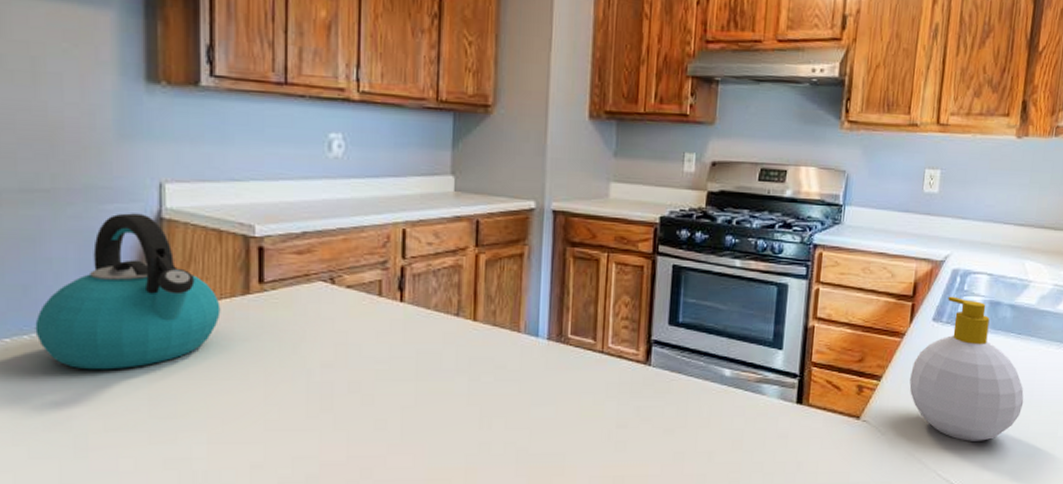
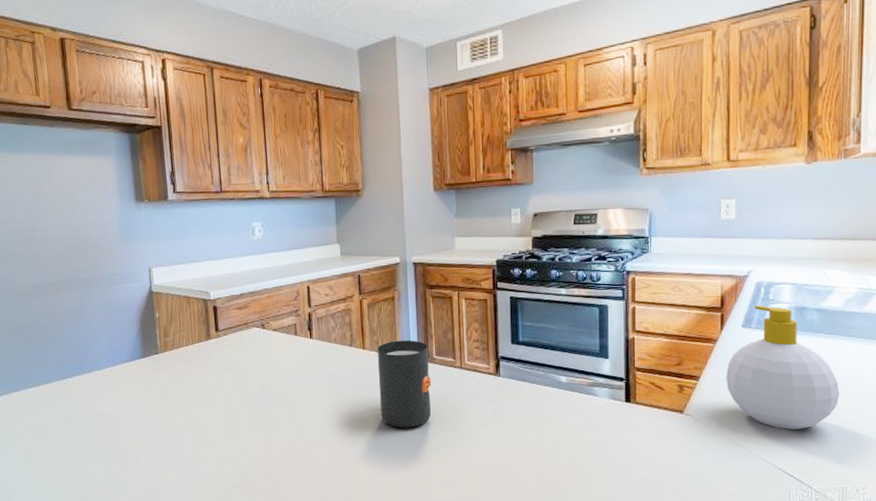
kettle: present [35,213,221,370] -> none [83,290,193,397]
mug: none [489,311,562,428] -> present [377,340,432,428]

